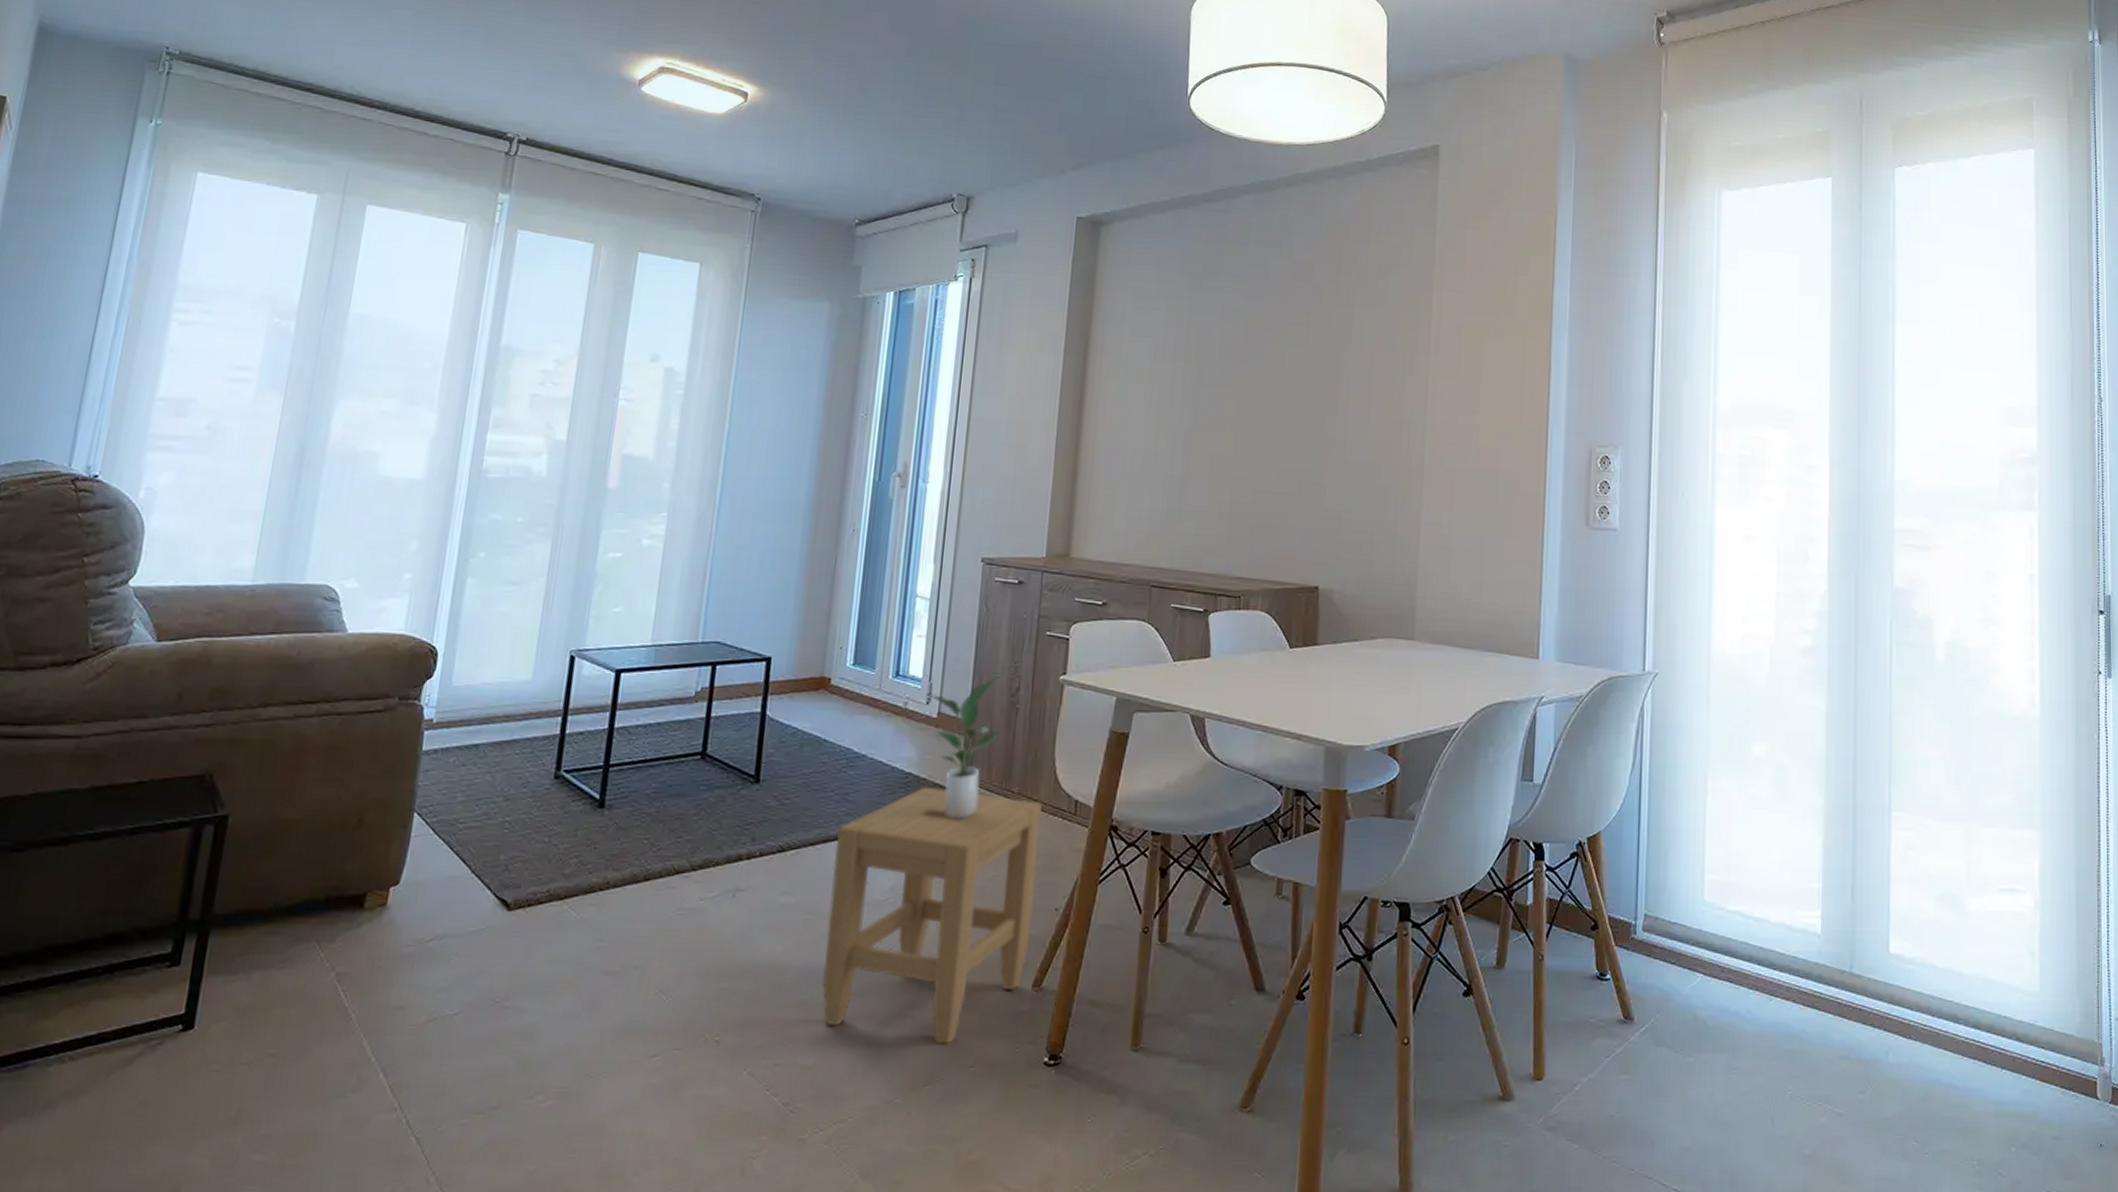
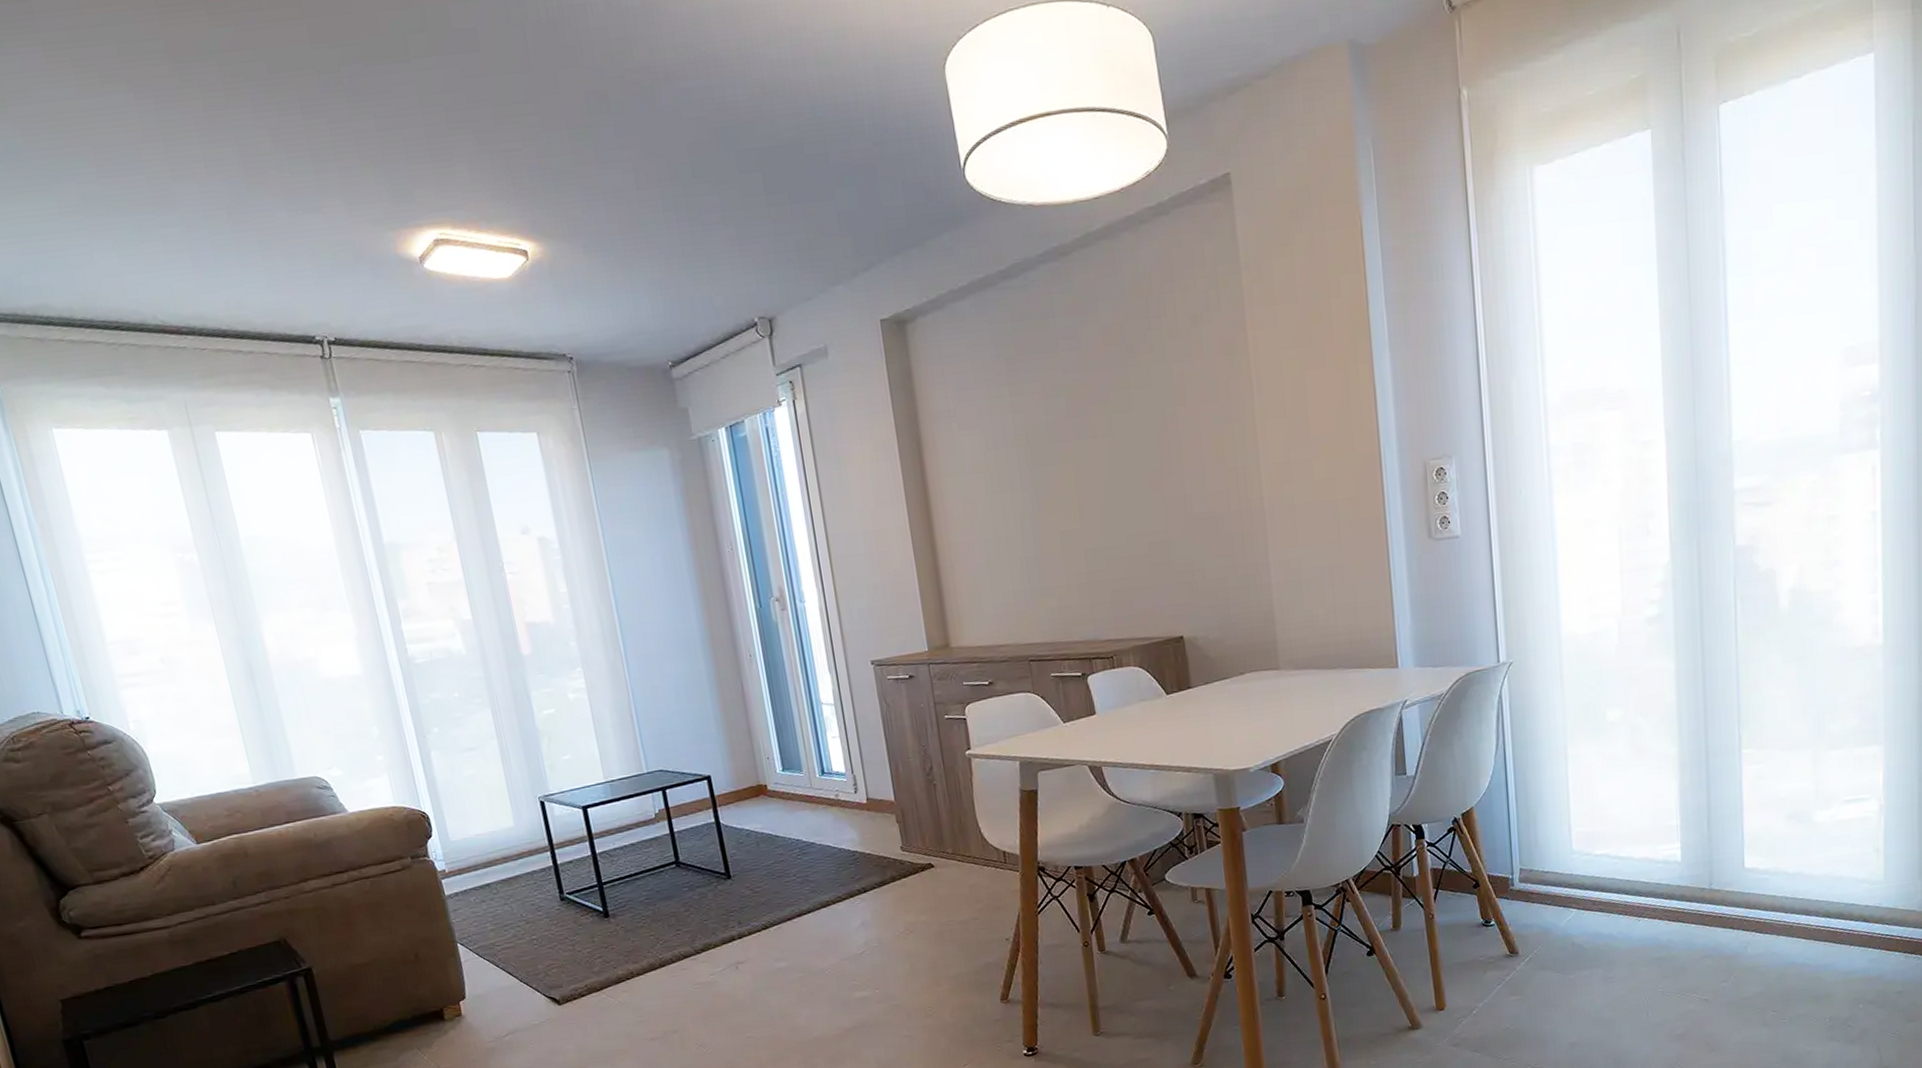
stool: present [822,786,1043,1045] -> none [808,857,991,1053]
potted plant: present [930,676,1000,819] -> none [856,760,924,882]

